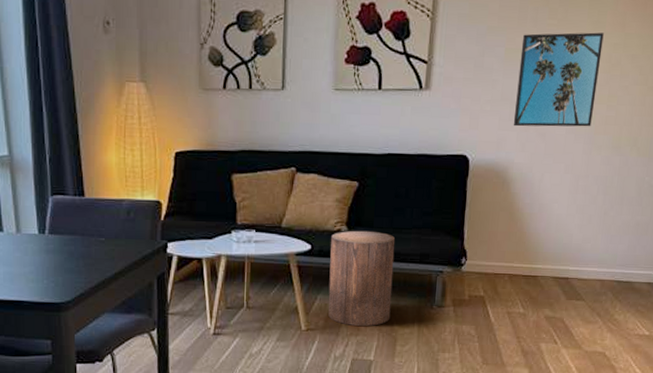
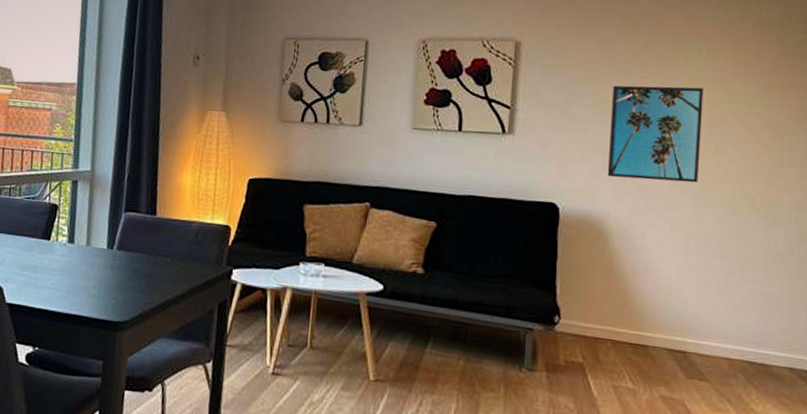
stool: present [328,230,396,327] -> none [400,273,478,385]

